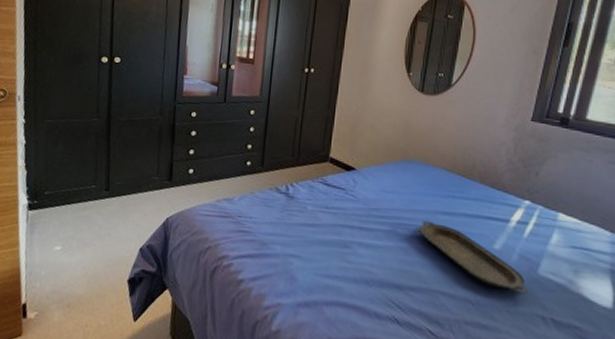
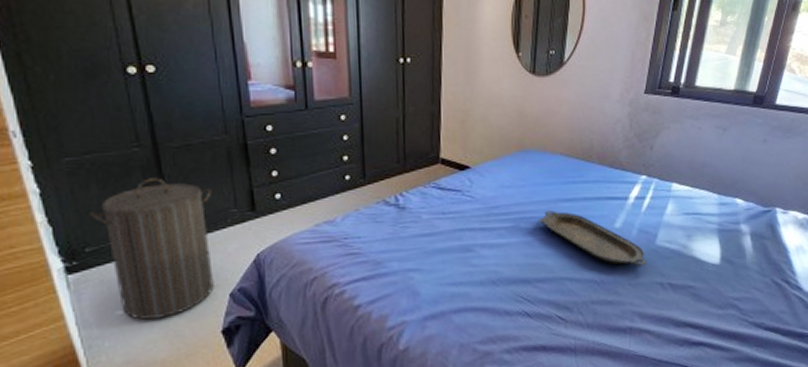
laundry hamper: none [53,142,142,260] -> present [89,177,214,320]

